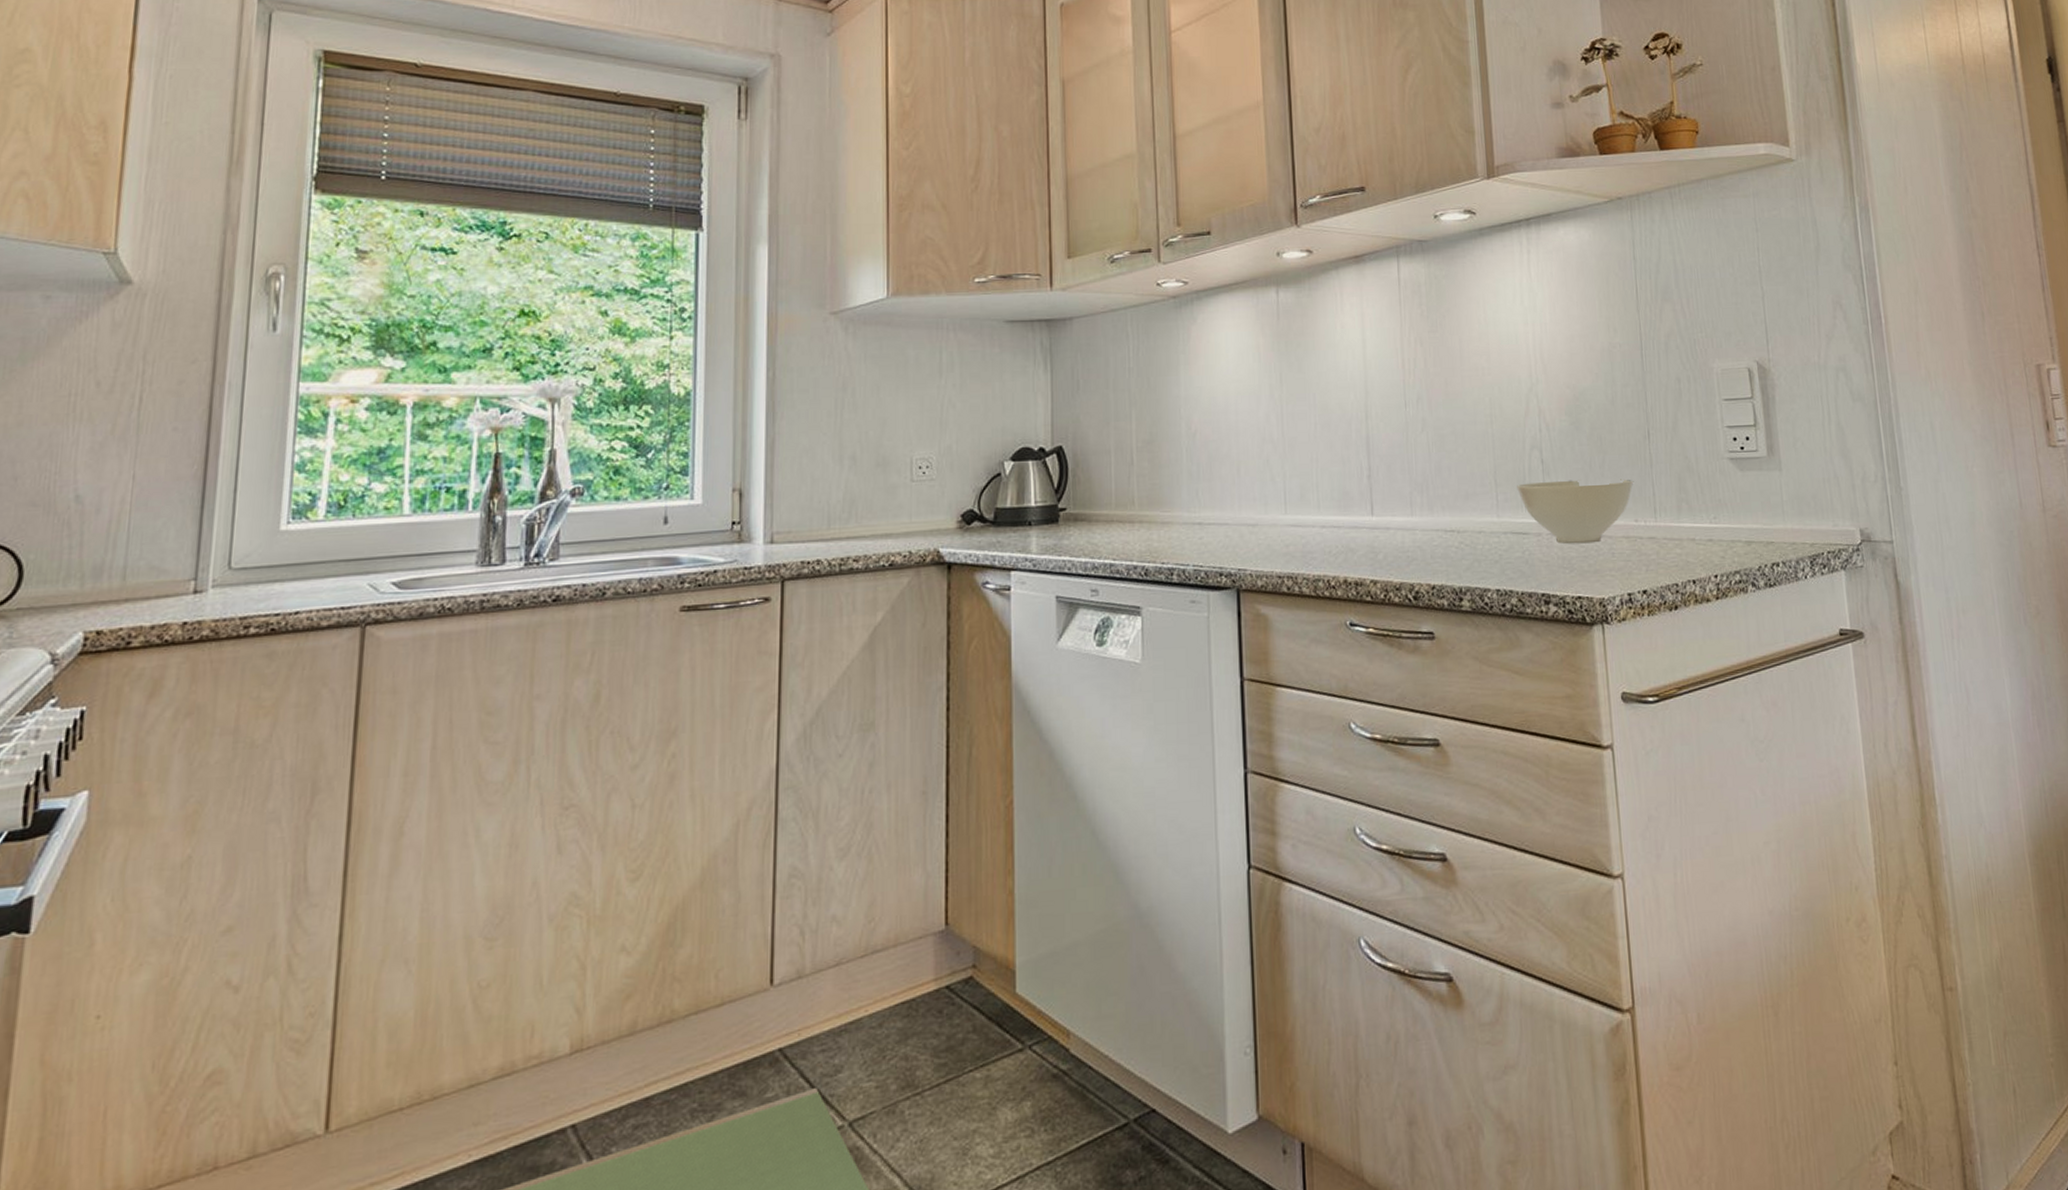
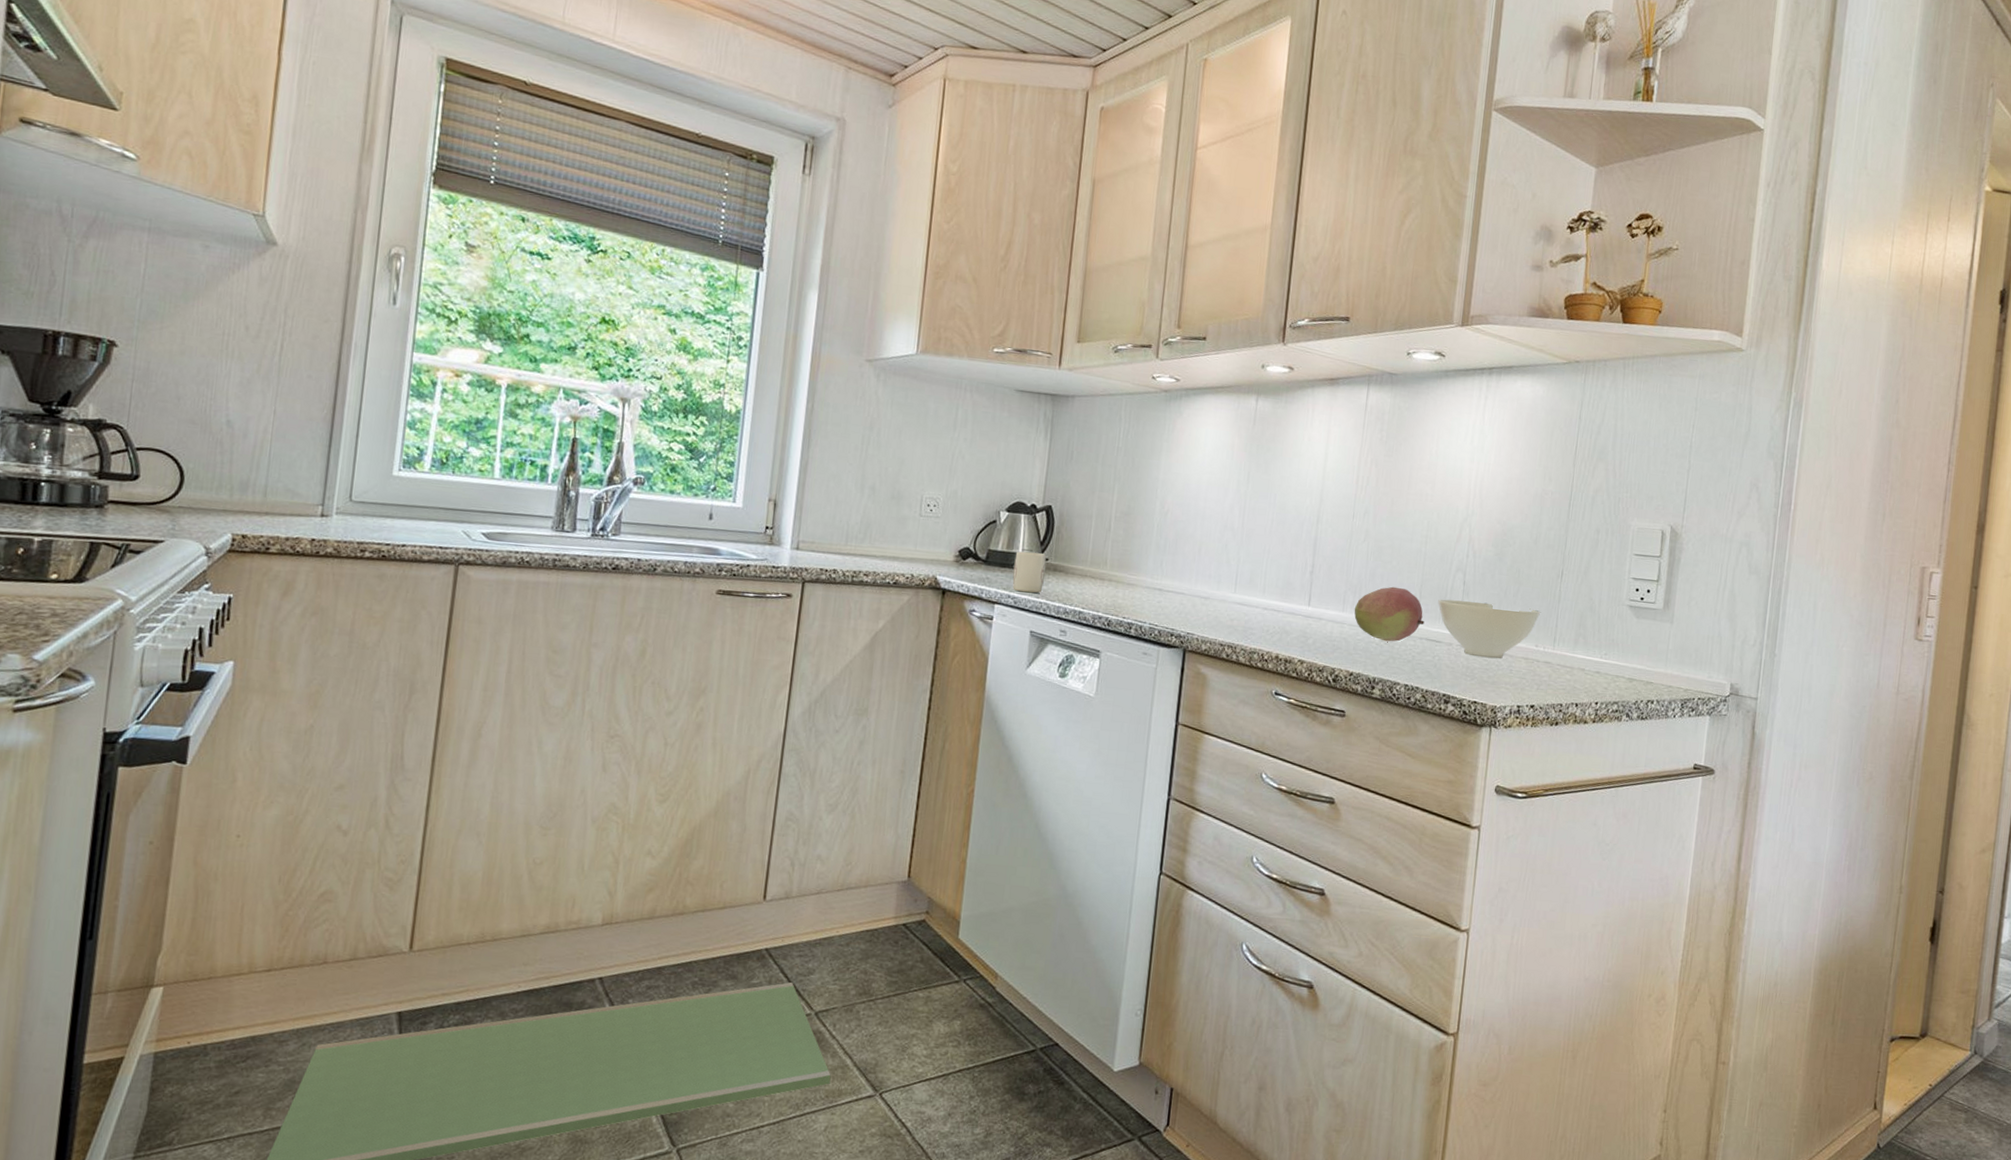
mug: none [1027,503,1066,552] -> present [1012,551,1047,594]
fruit: none [1424,478,1506,543] -> present [1354,586,1425,642]

